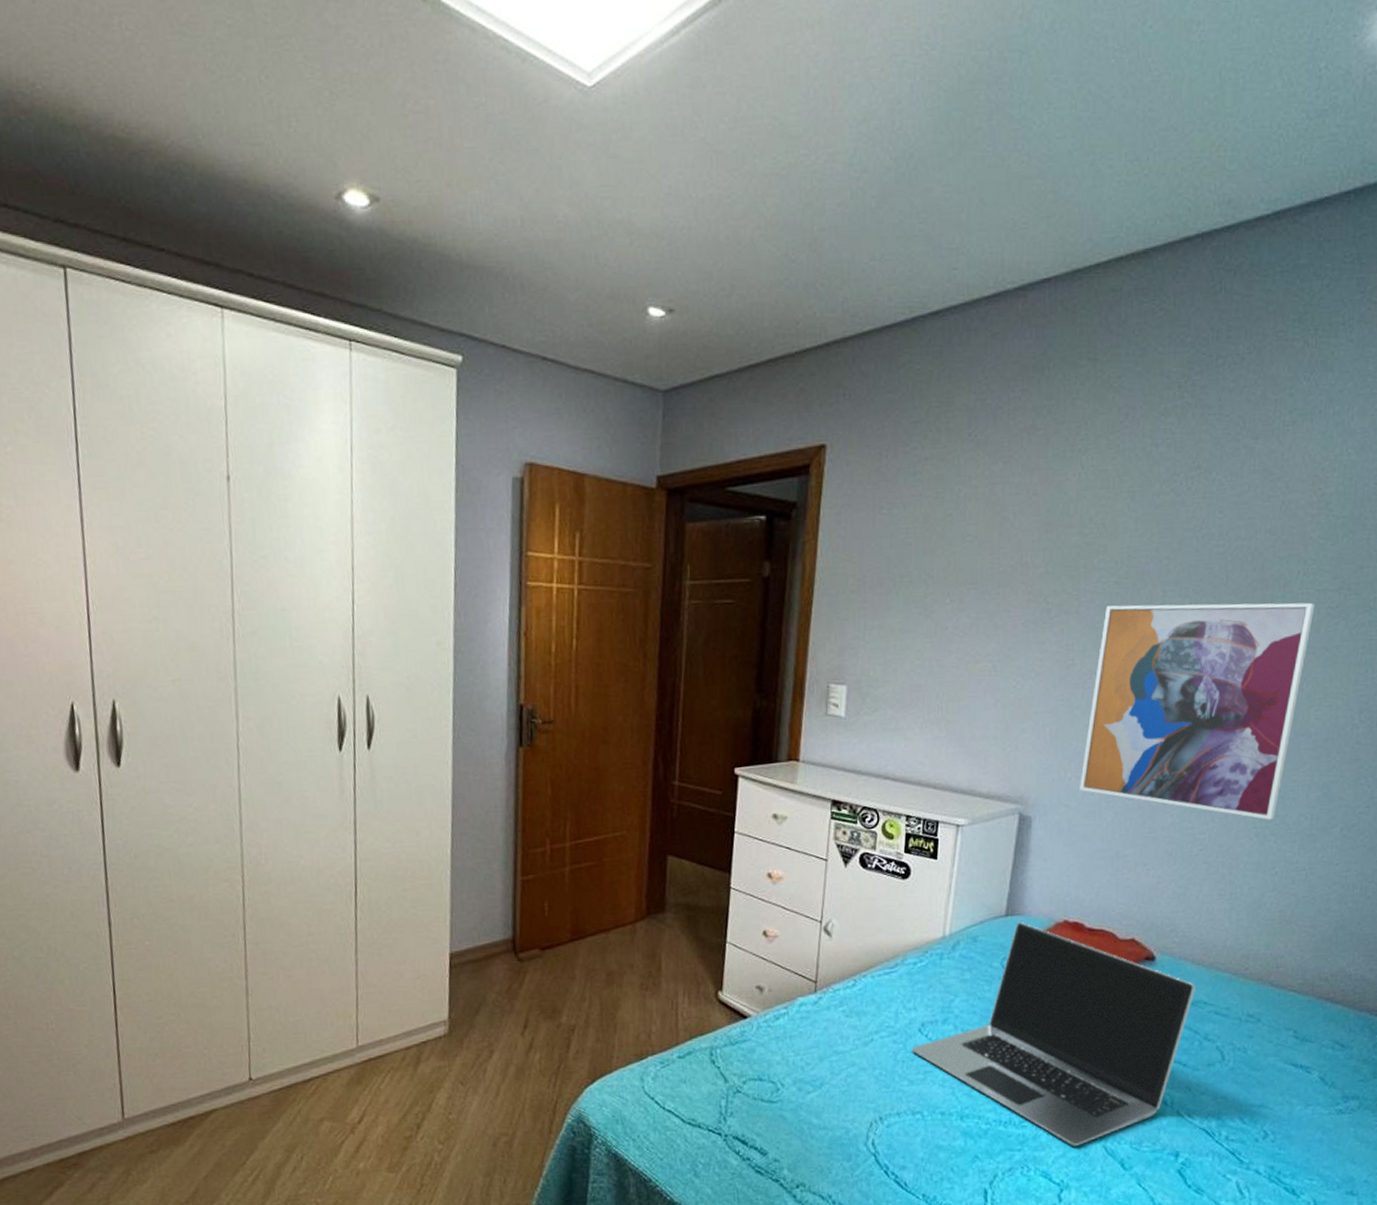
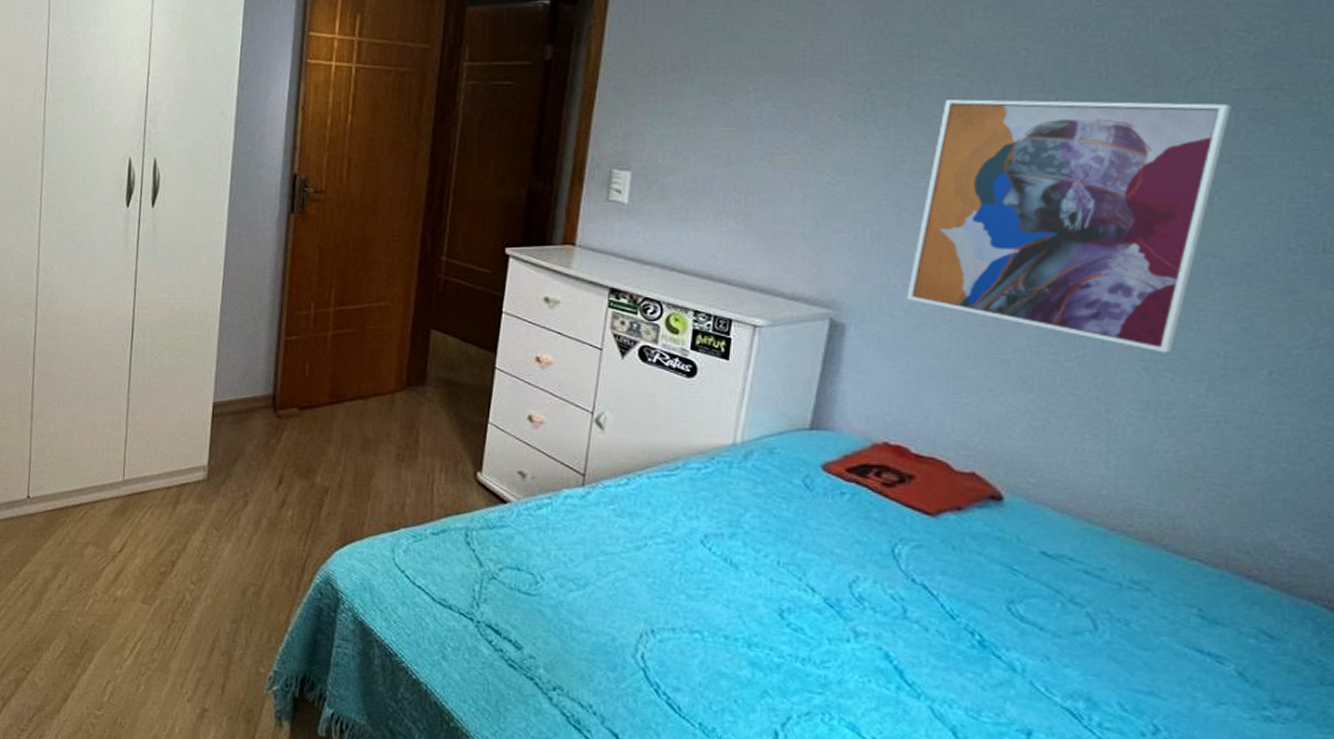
laptop: present [912,922,1195,1146] -> none [692,438,1058,701]

